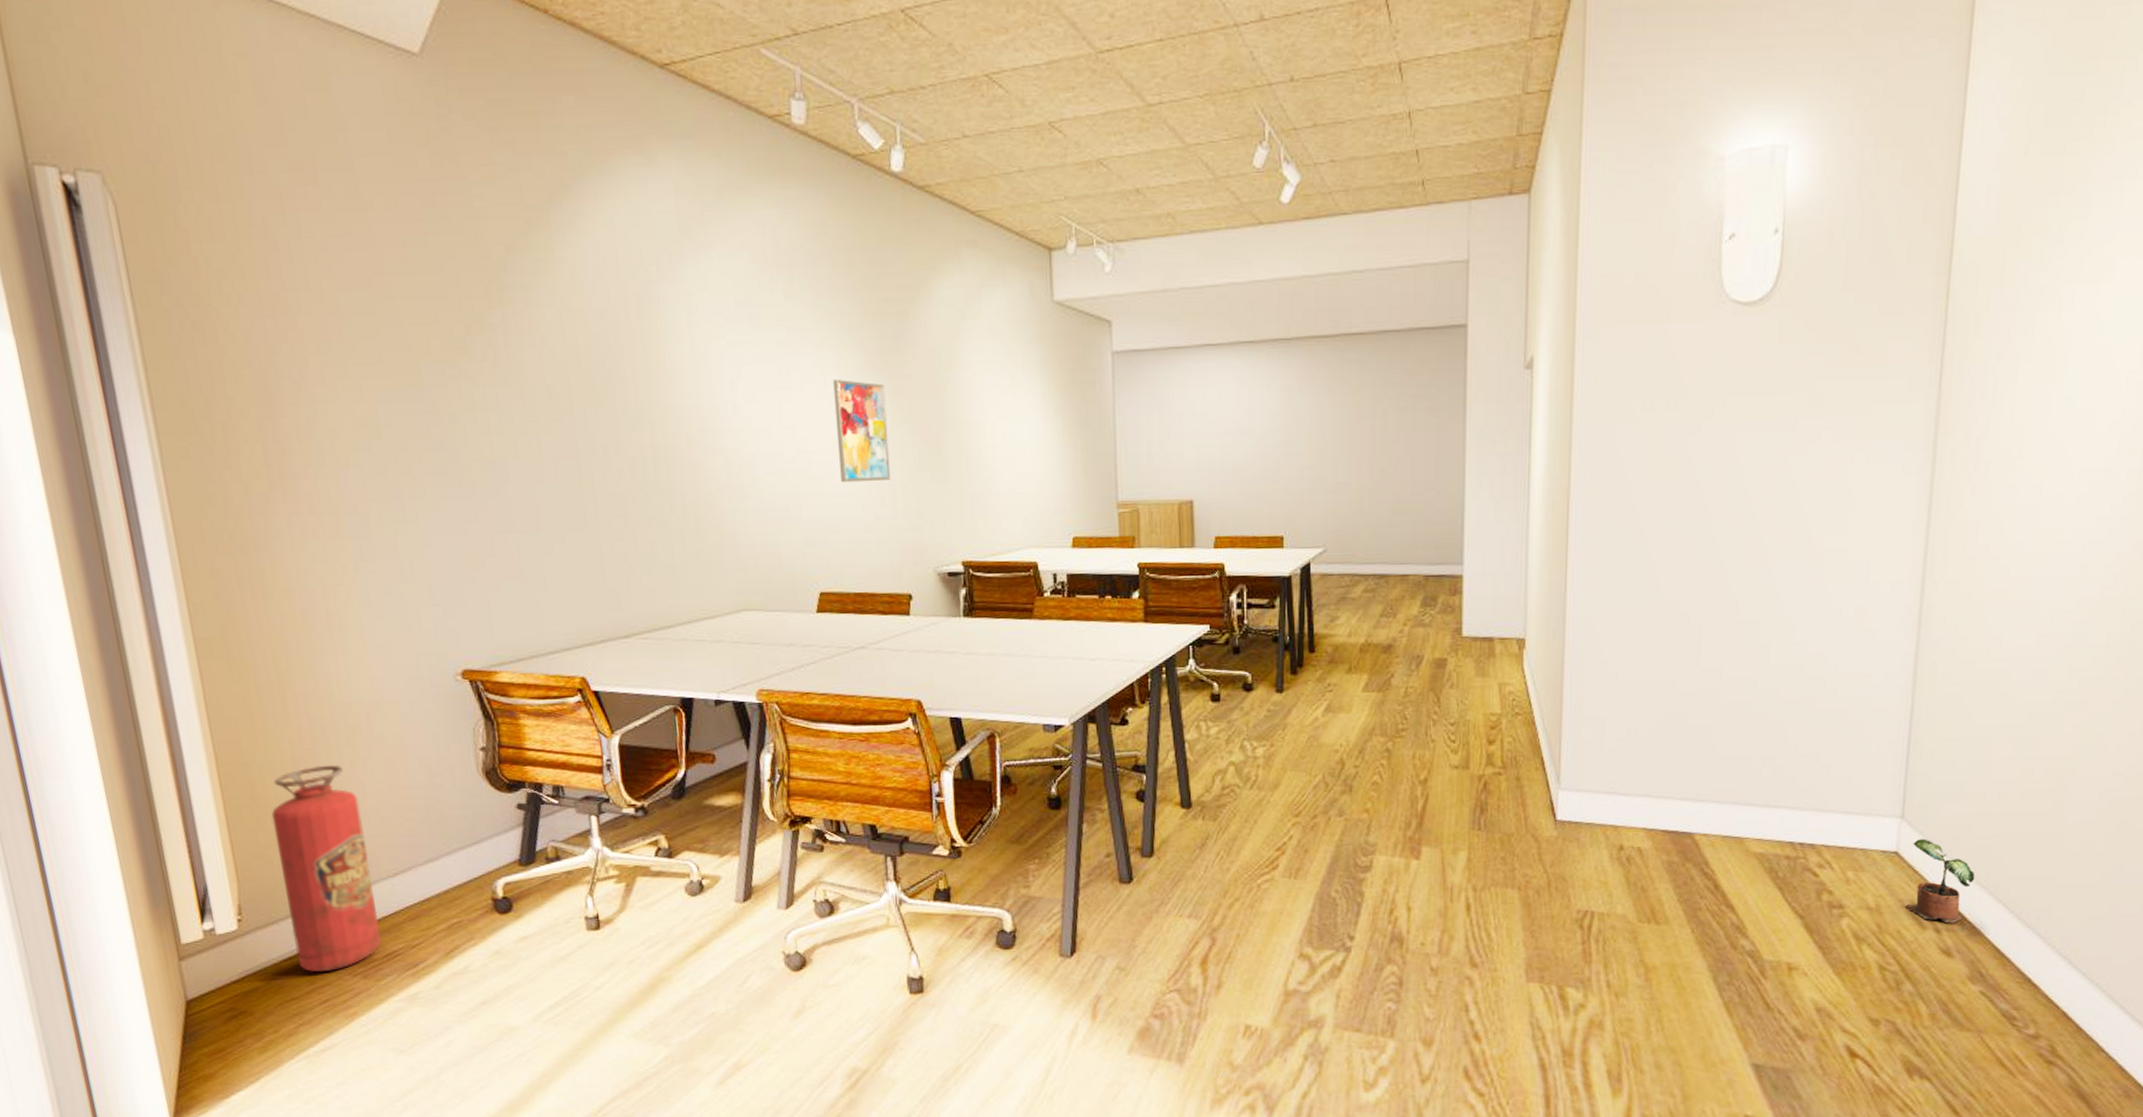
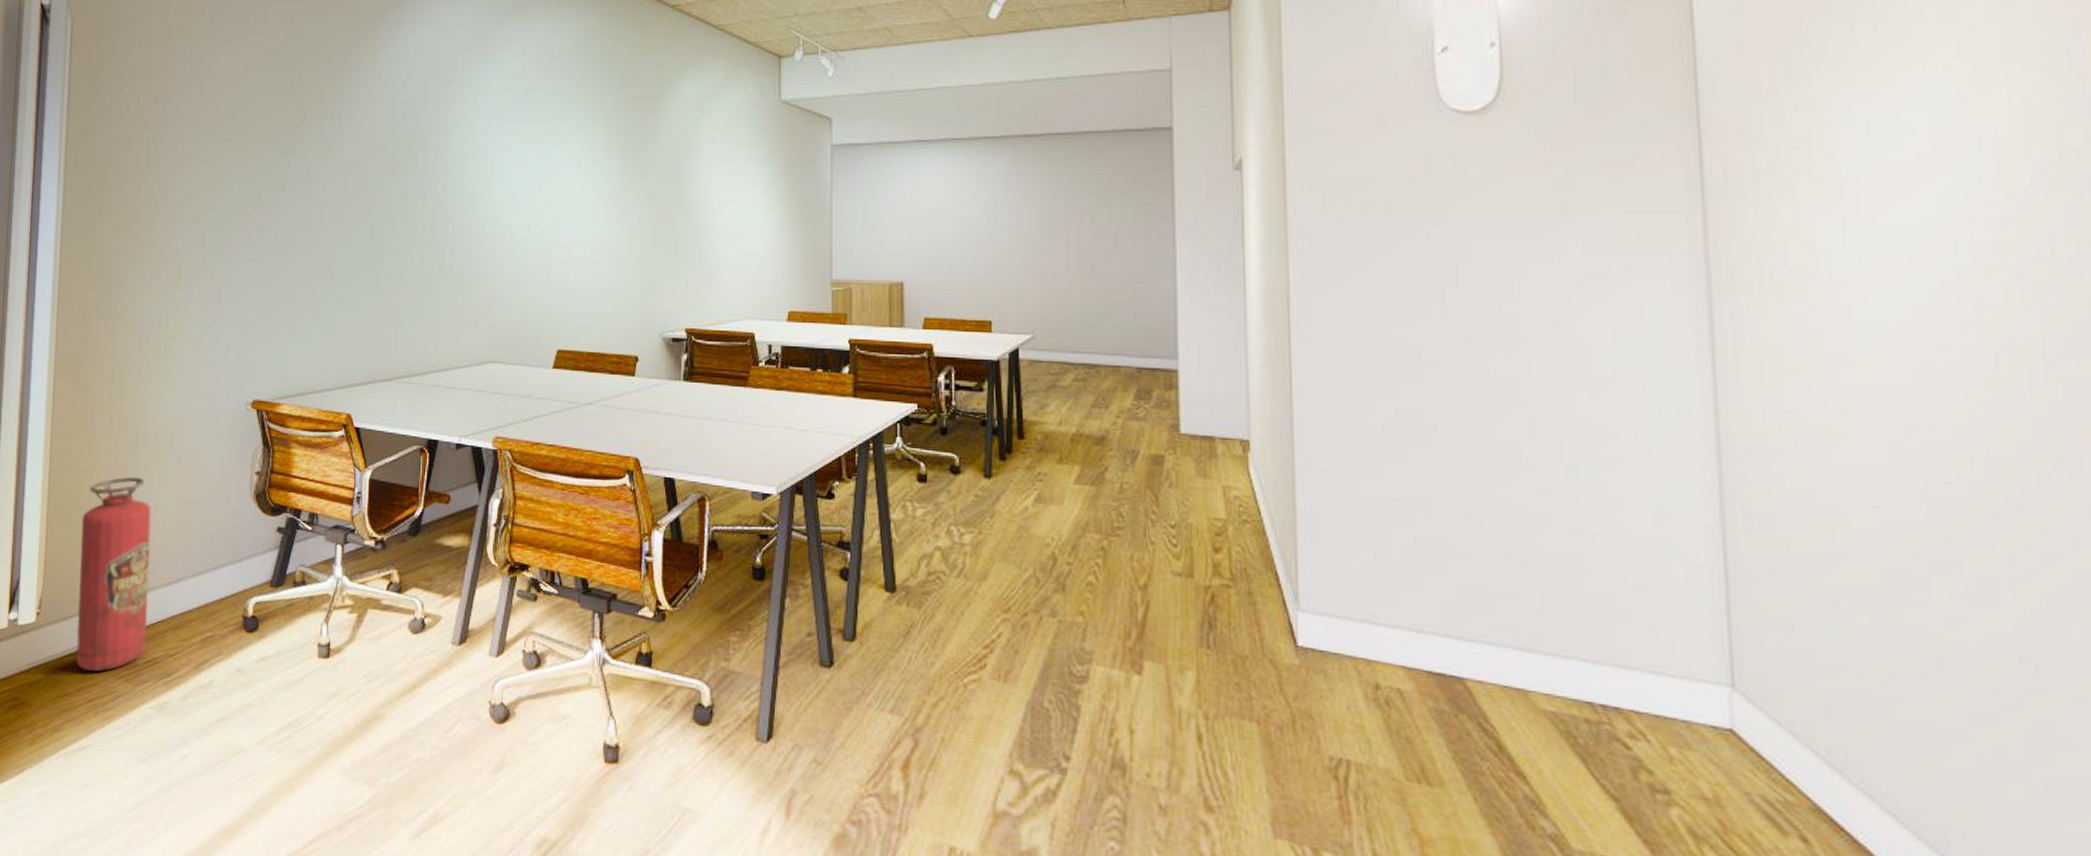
wall art: present [832,380,891,483] -> none [584,163,629,253]
potted plant: present [1904,838,1975,923] -> none [1752,716,1846,833]

